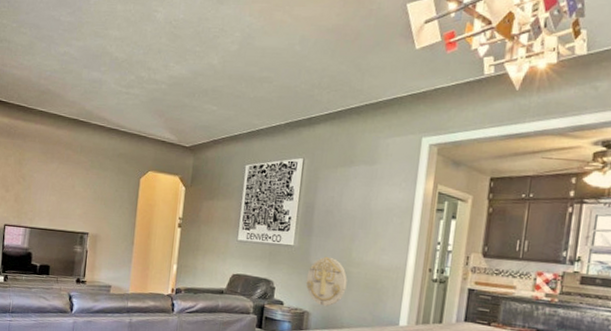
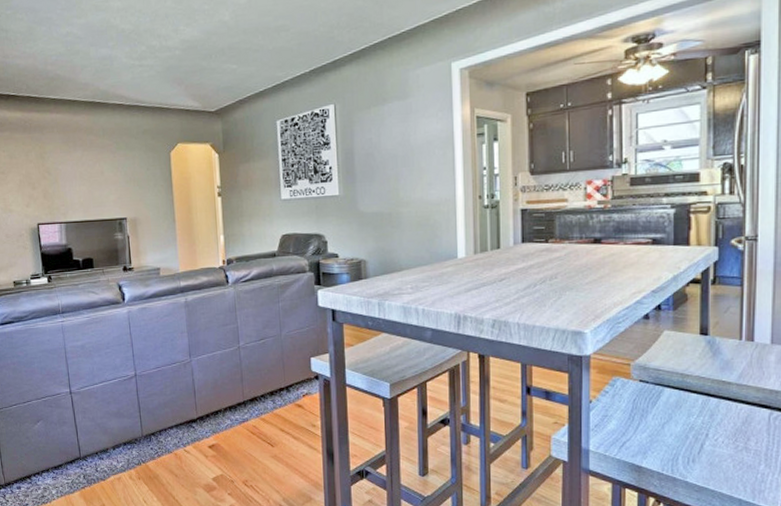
wall decoration: present [305,256,347,307] -> none [357,200,399,252]

